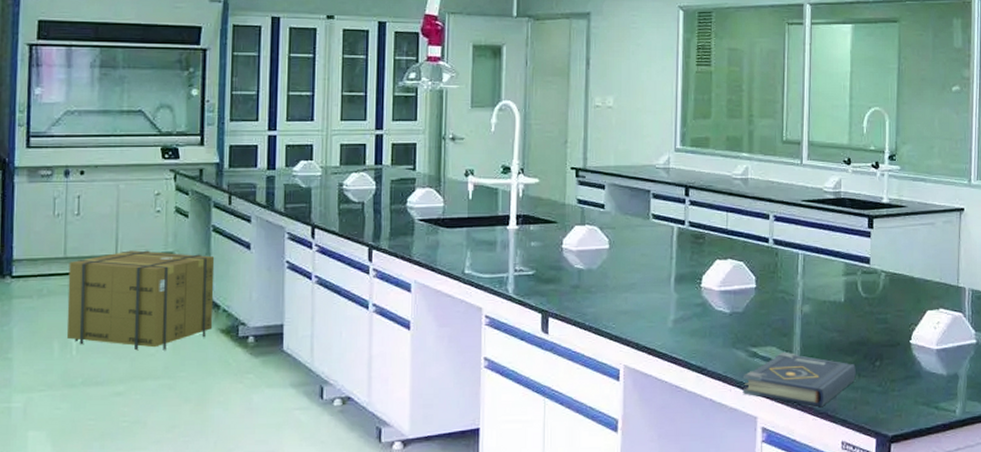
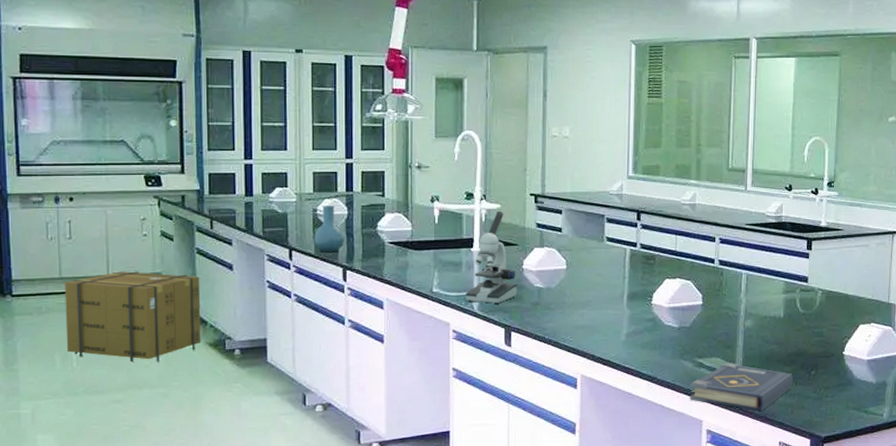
flask: none [337,180,372,231] -> present [313,206,345,253]
microscope: none [500,185,556,288] -> present [466,210,517,305]

